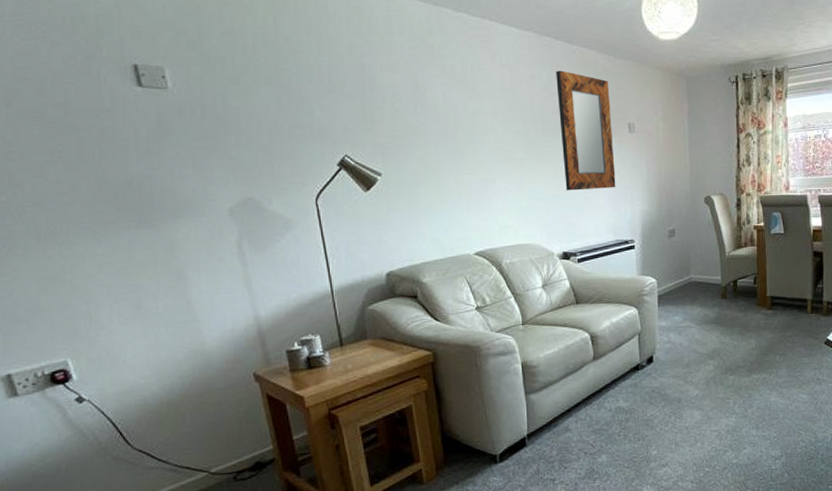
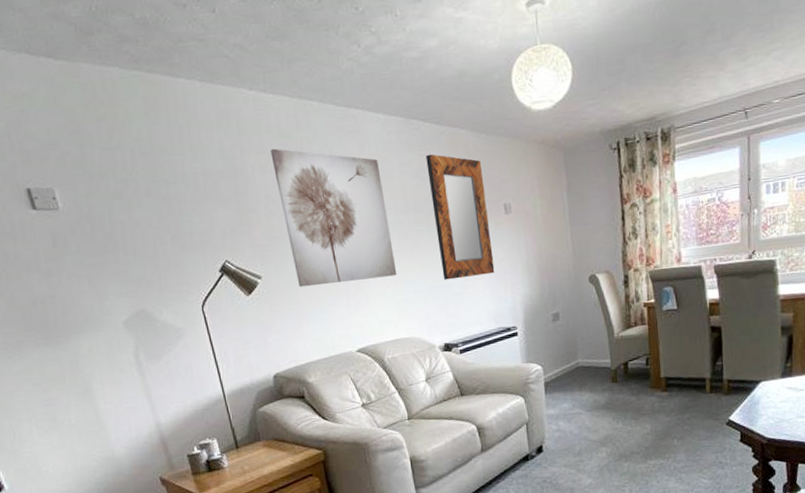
wall art: none [401,50,521,187] -> present [270,148,397,288]

